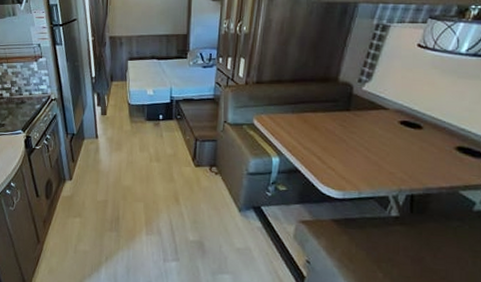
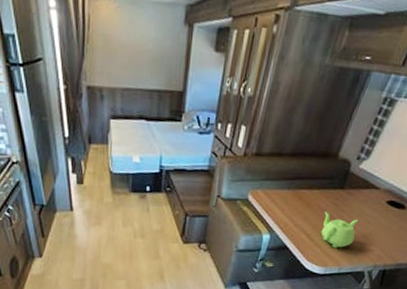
teapot: none [332,134,372,172] -> present [321,212,359,249]

